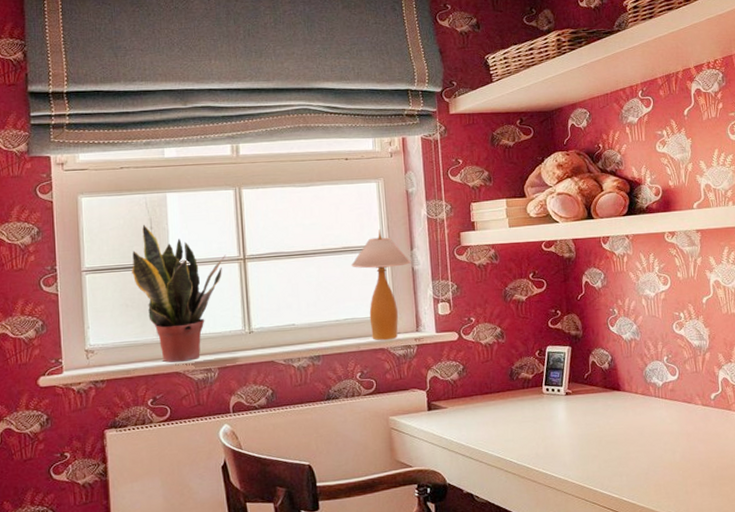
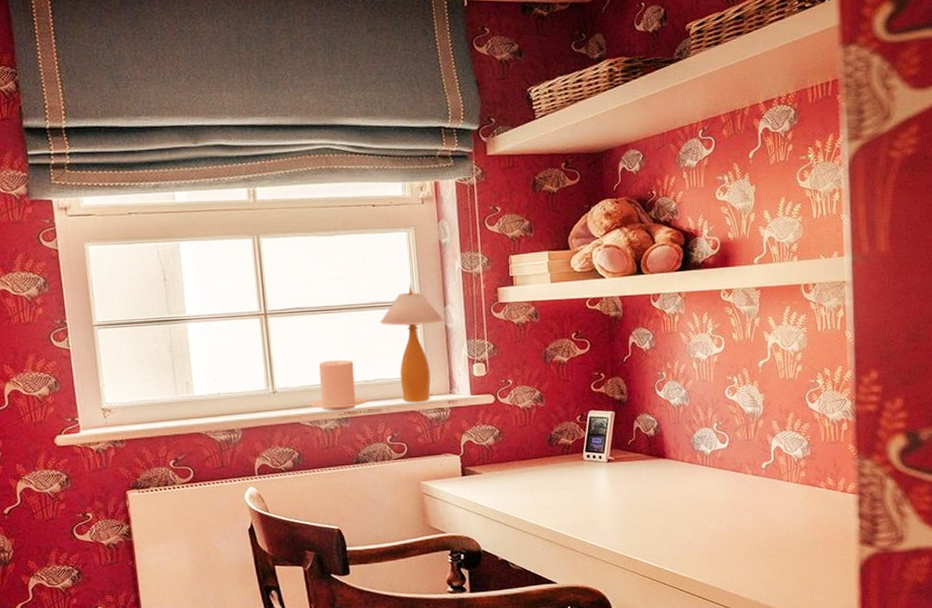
potted plant: present [132,225,226,364] -> none [146,276,246,424]
candle: none [285,300,337,350] -> present [311,359,366,412]

